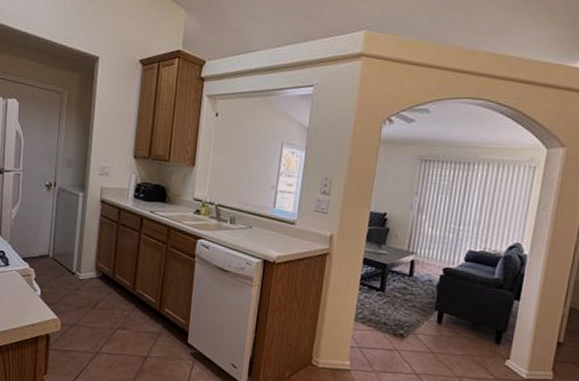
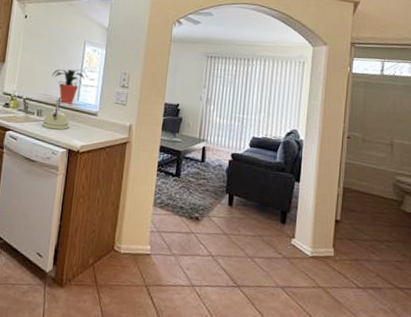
kettle: none [236,204,265,240] -> present [42,97,69,130]
potted plant: none [245,173,285,212] -> present [51,69,88,104]

